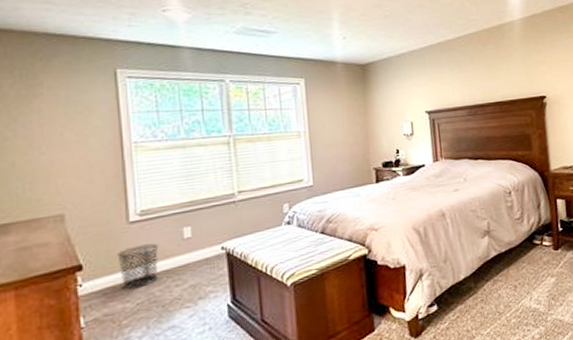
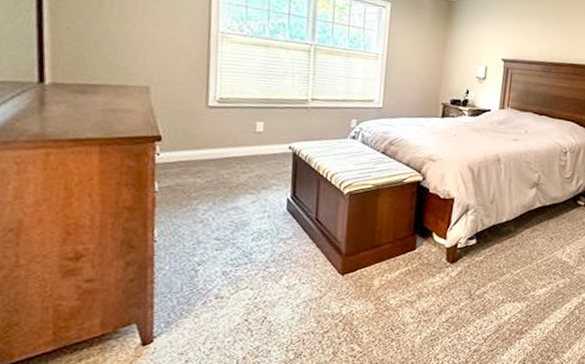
trash can: present [117,243,159,289] -> none [194,129,233,167]

